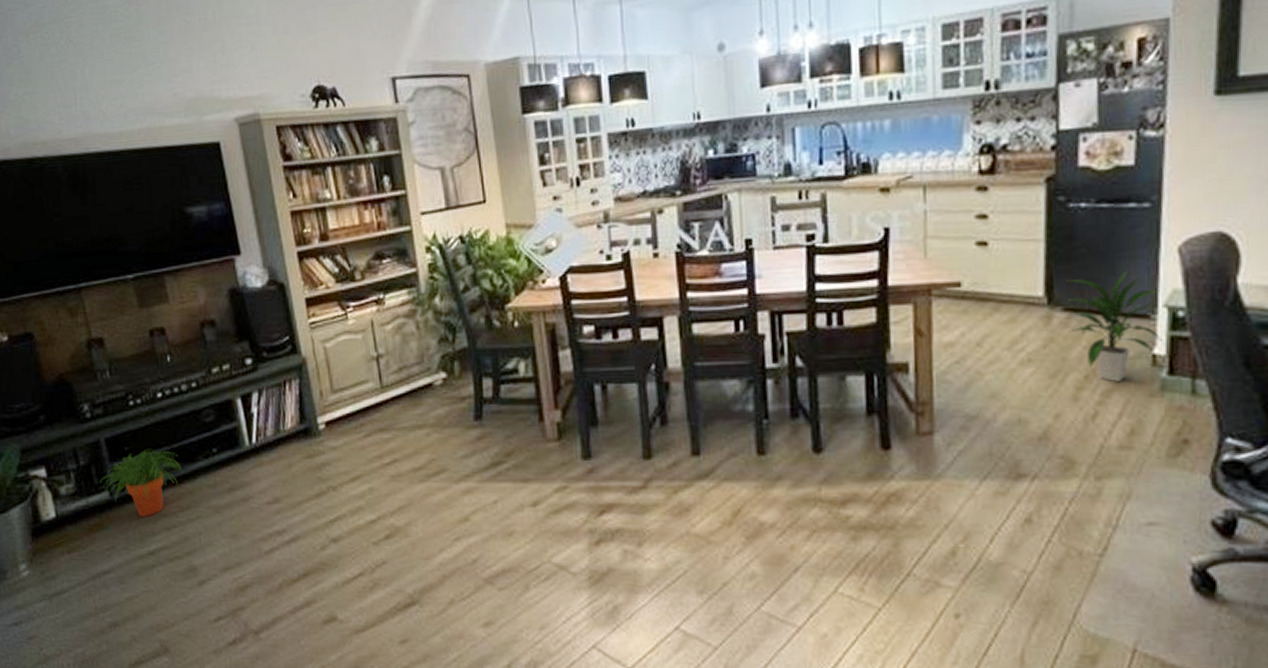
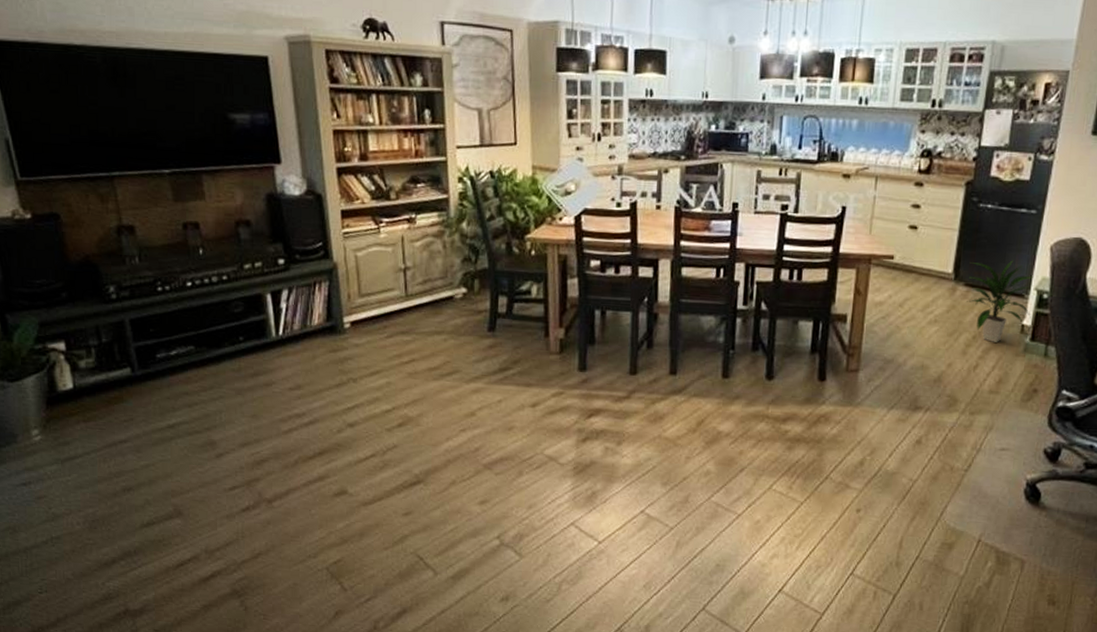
potted plant: present [99,449,183,517] -> none [121,332,208,394]

